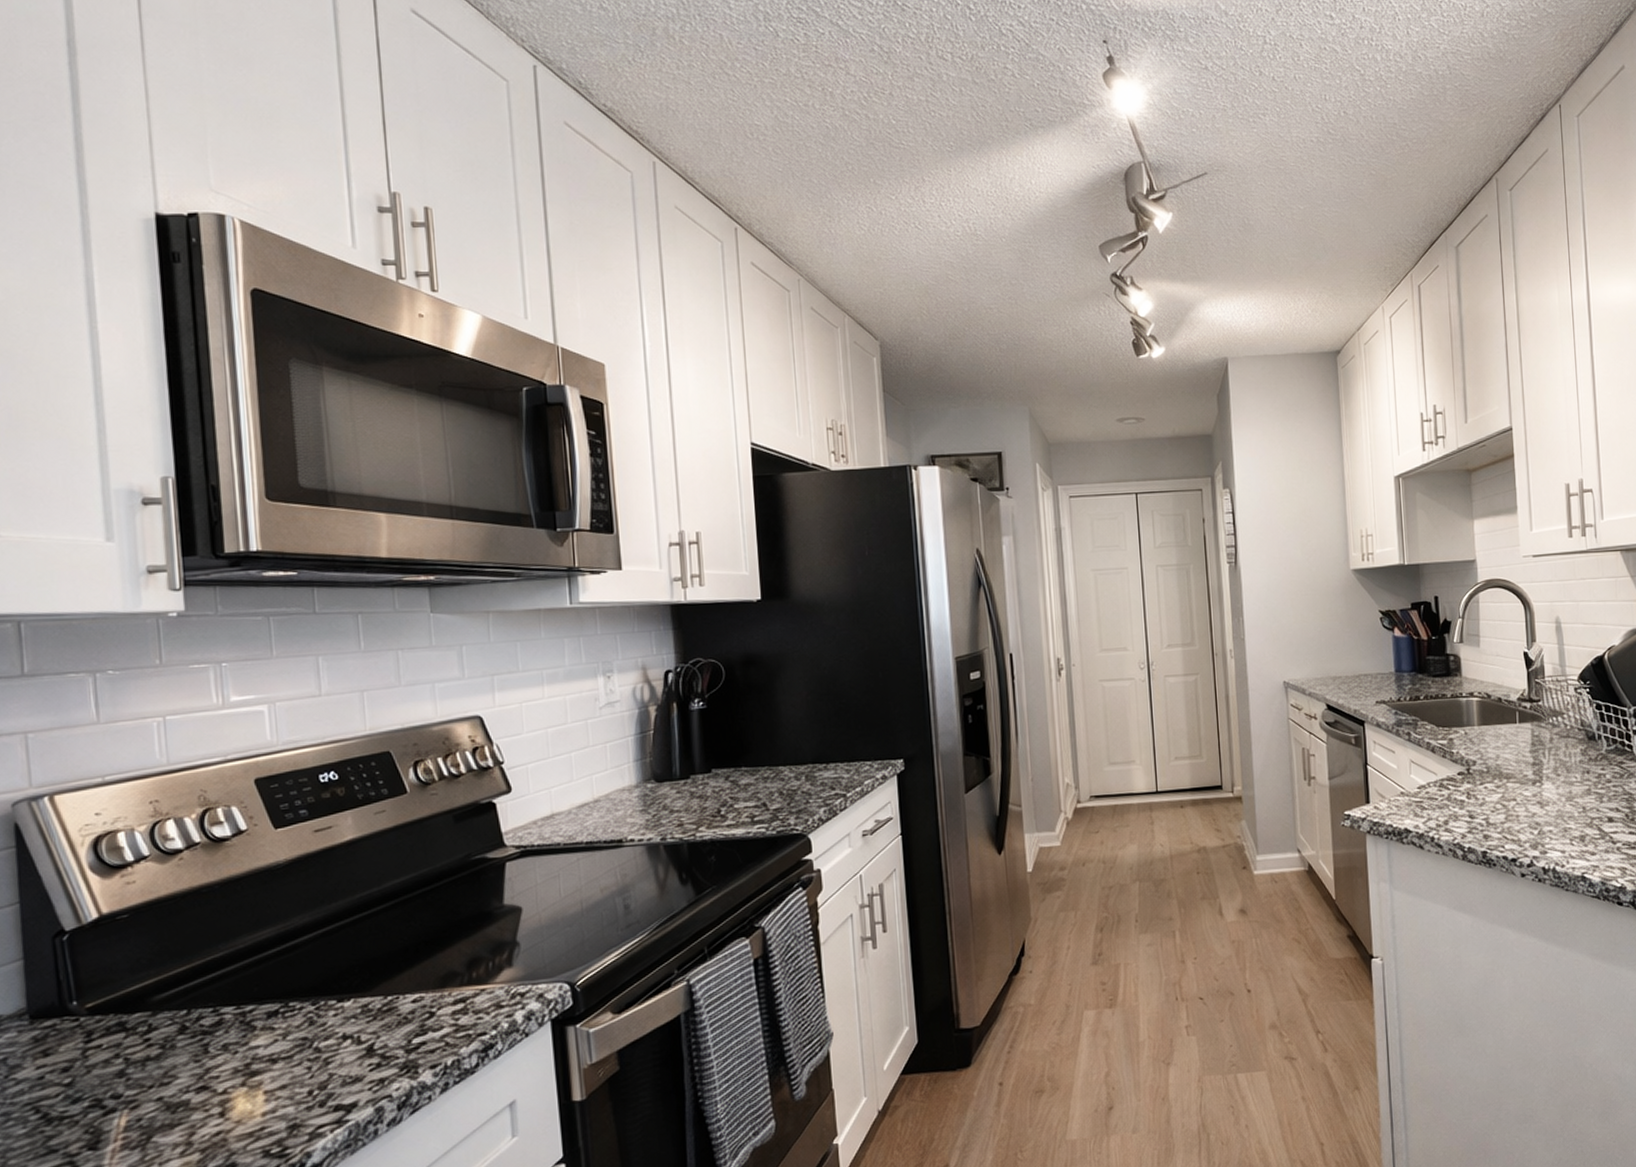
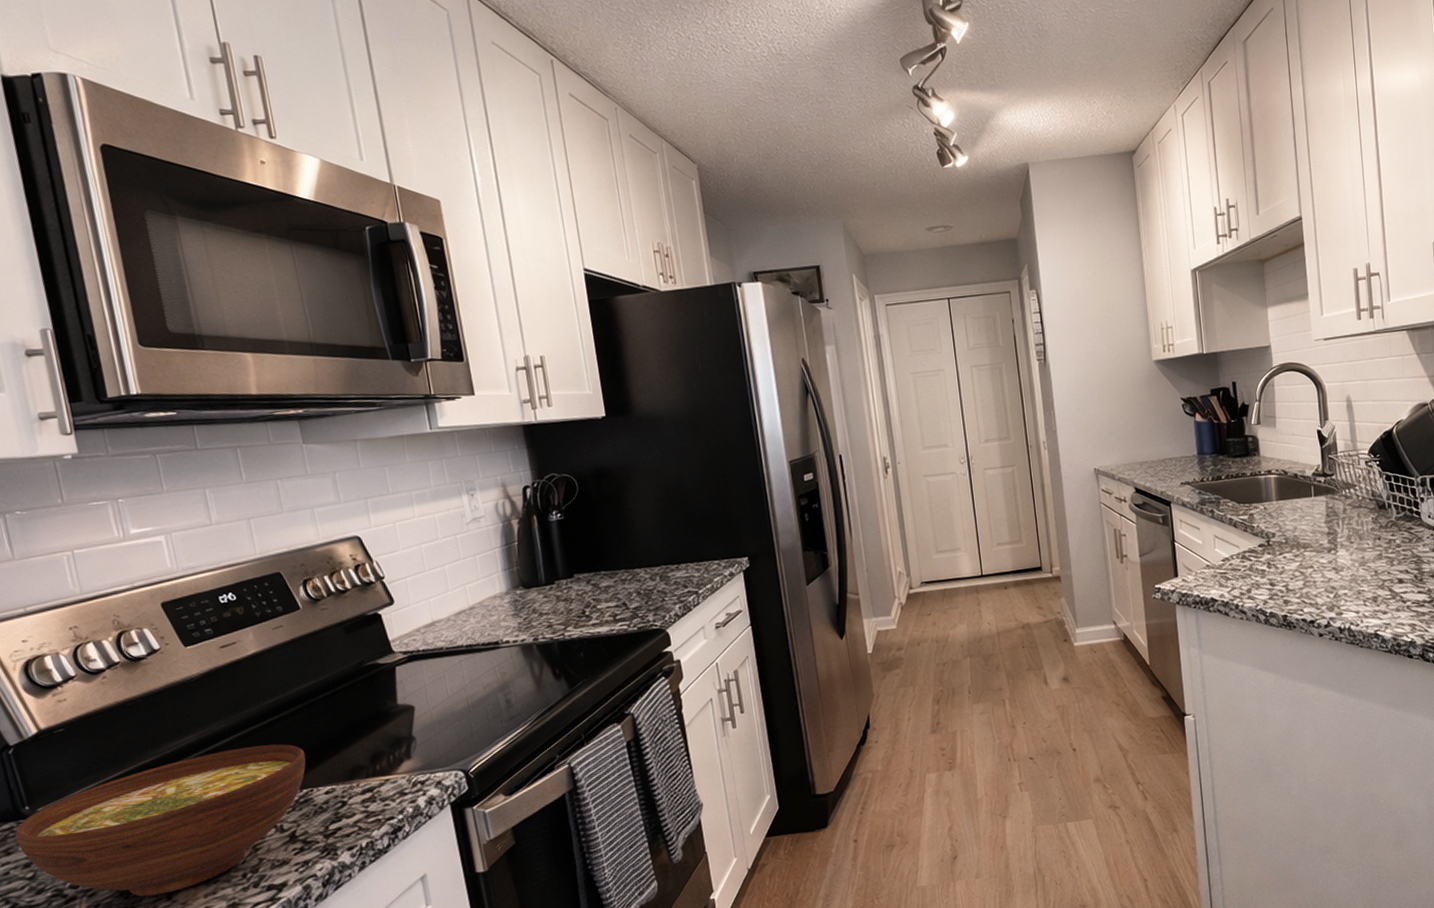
bowl: none [57,943,396,1113] -> present [14,744,307,897]

